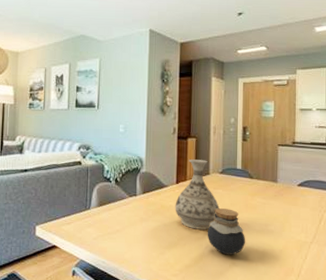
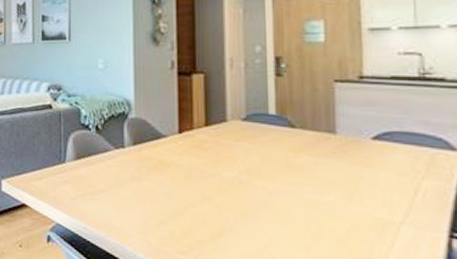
vase: present [175,159,219,230] -> none [178,102,245,196]
jar: present [207,208,246,255] -> none [227,167,289,232]

